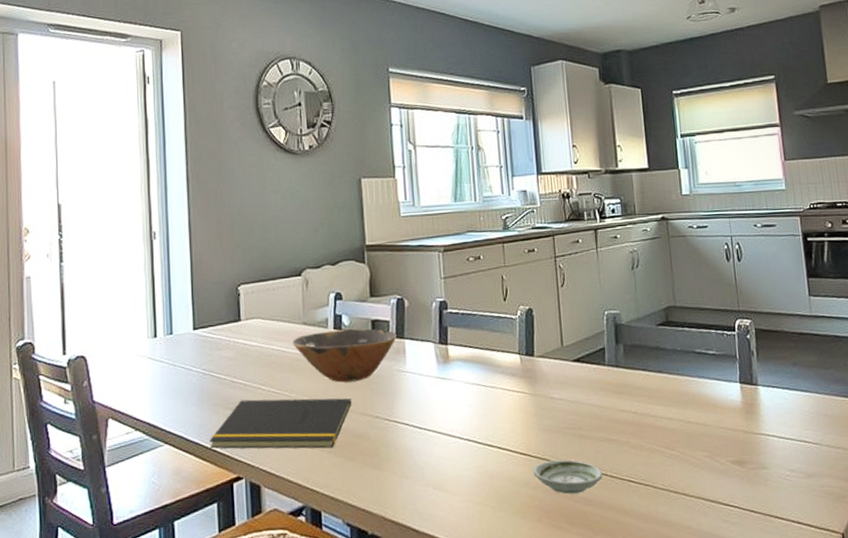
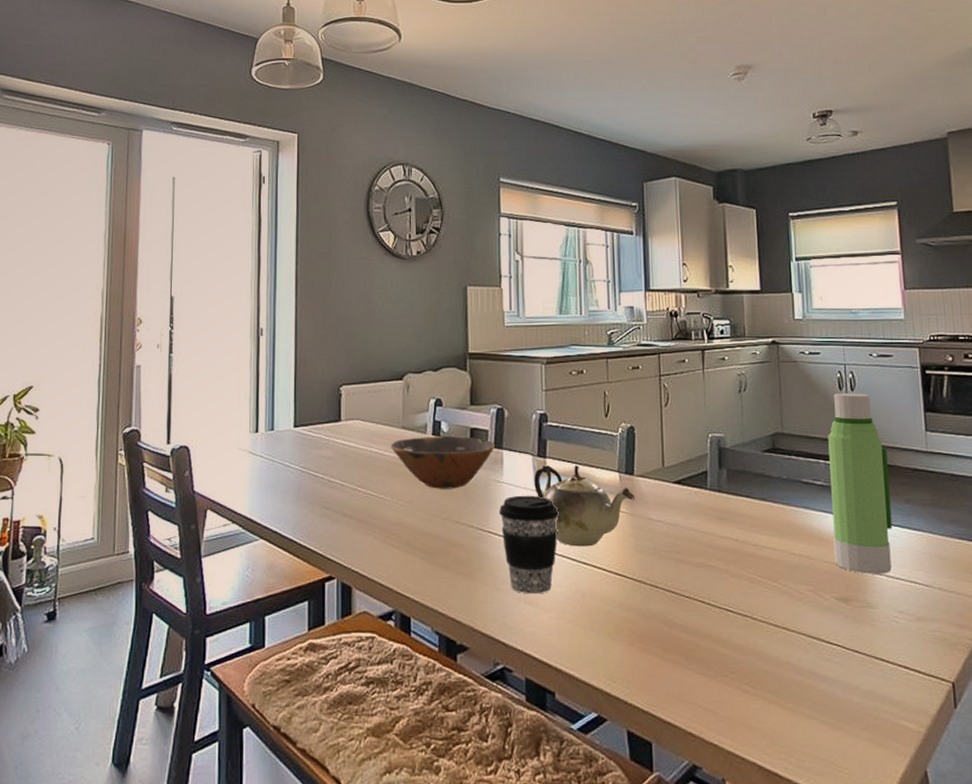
notepad: present [209,398,352,449] -> none [304,500,446,554]
coffee cup: none [404,382,463,480] -> present [499,495,559,595]
teapot: none [437,350,537,430] -> present [534,464,636,547]
saucer: present [533,459,603,495] -> none [627,583,700,619]
water bottle: none [718,263,782,437] -> present [828,393,893,574]

